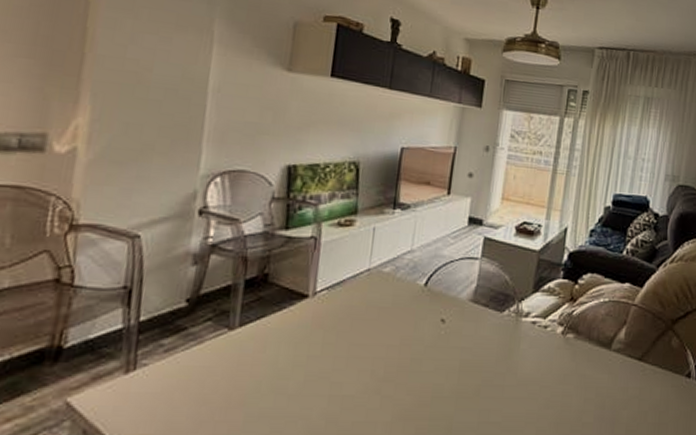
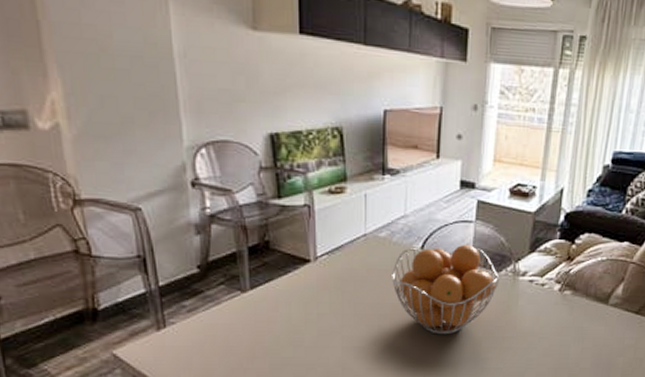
fruit basket: none [391,281,503,382] -> present [392,244,500,335]

